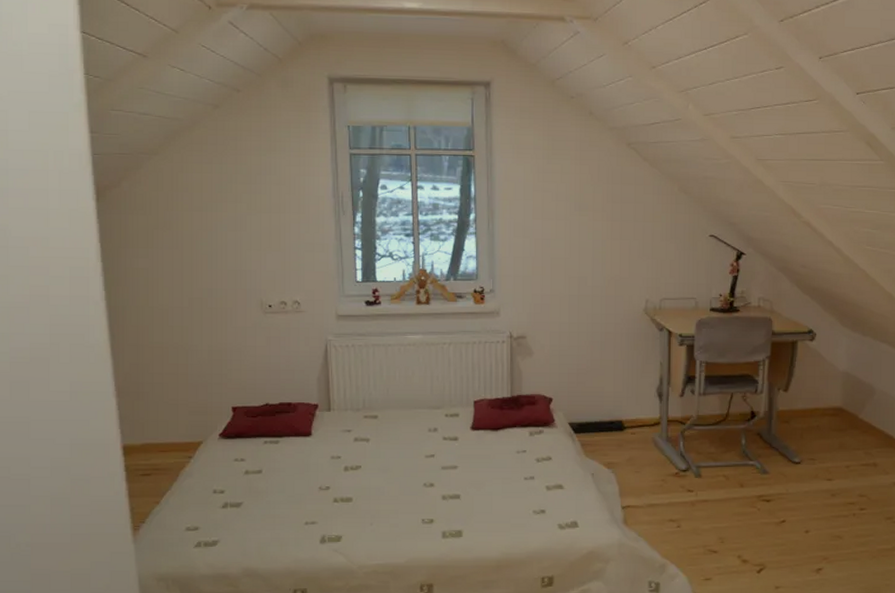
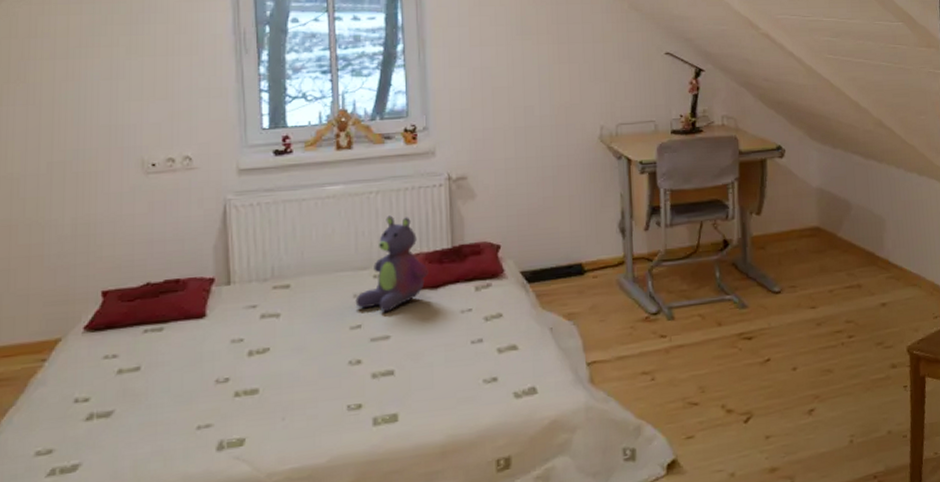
stuffed bear: none [430,364,491,446] -> present [355,215,429,313]

